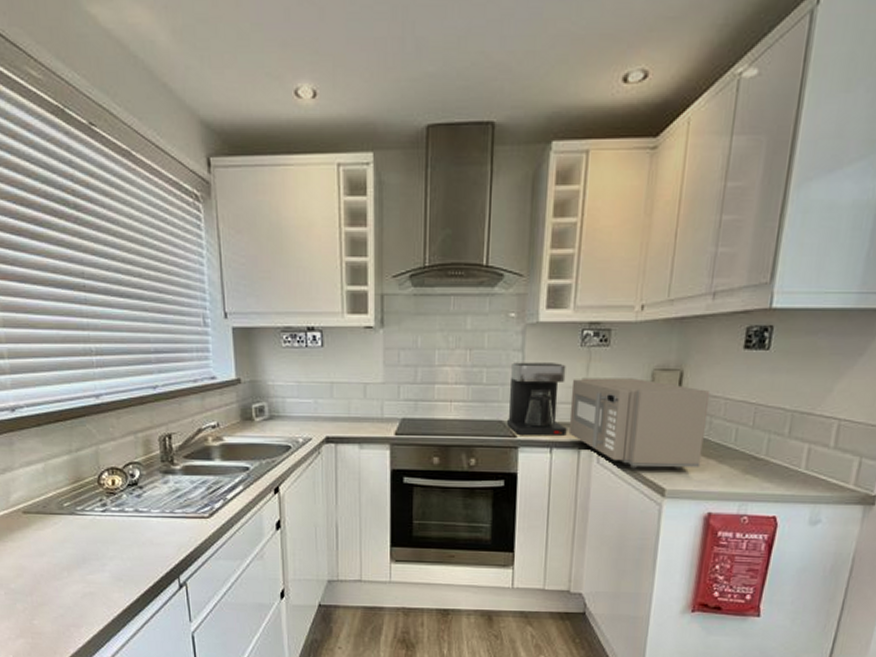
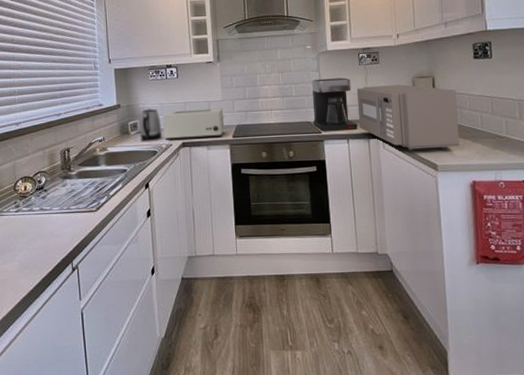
kettle: none [267,387,299,433] -> present [139,108,163,142]
toaster: none [299,392,387,434] -> present [162,108,225,141]

